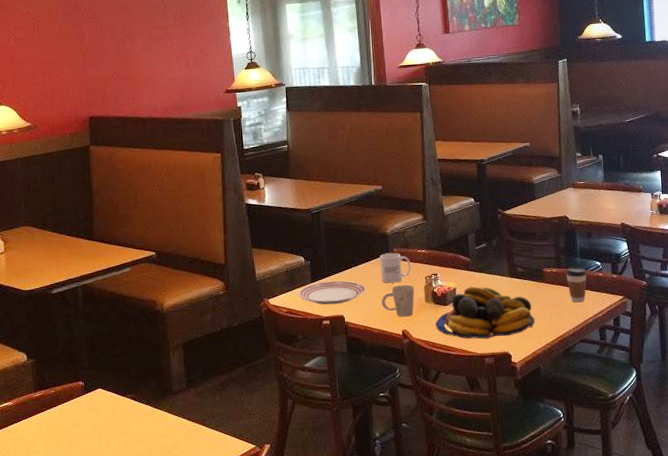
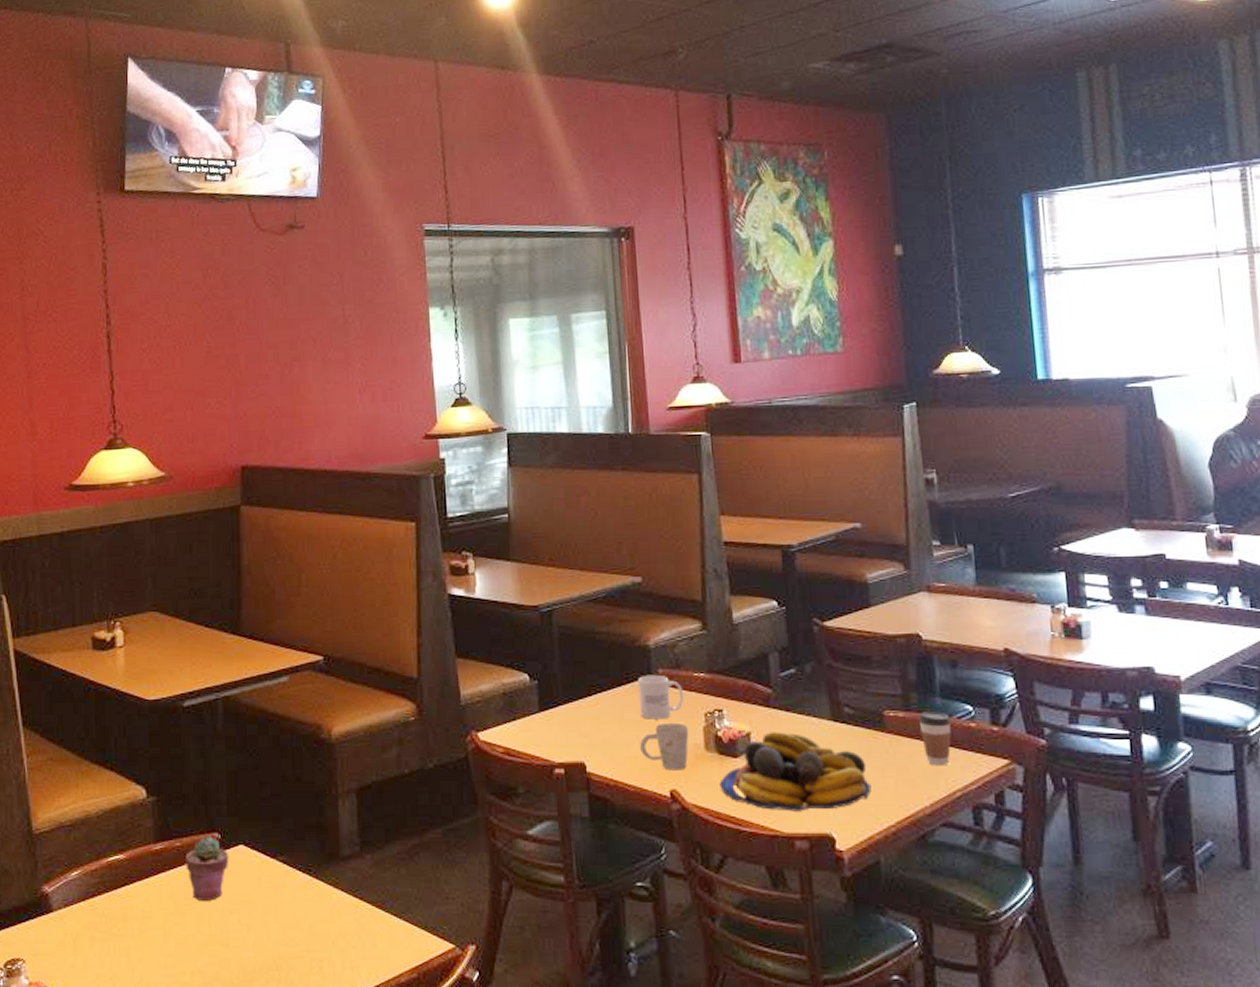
potted succulent: none [58,384,91,430] -> present [185,836,229,901]
dinner plate: present [298,280,367,305] -> none [520,711,618,746]

